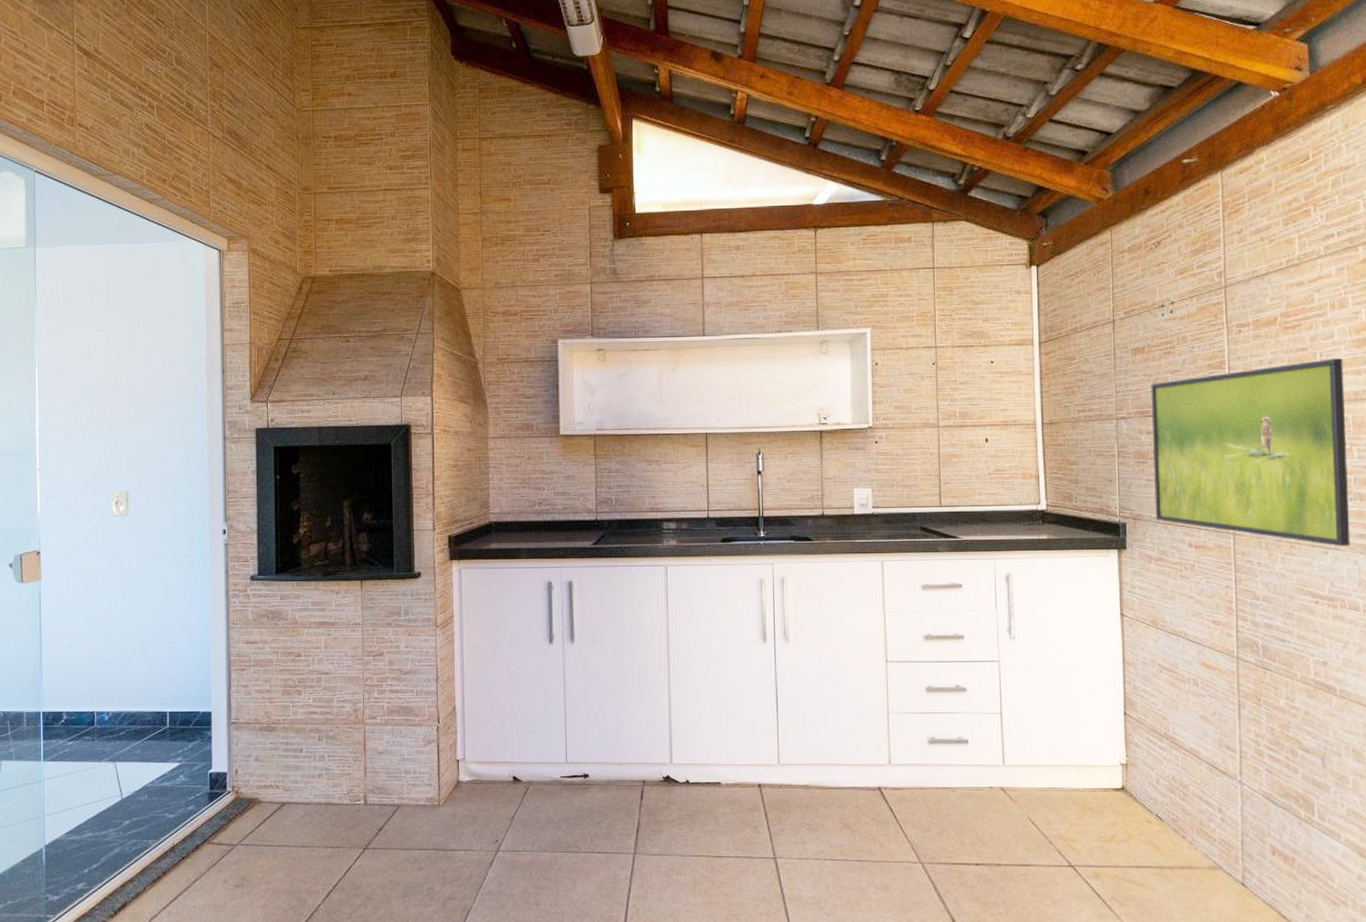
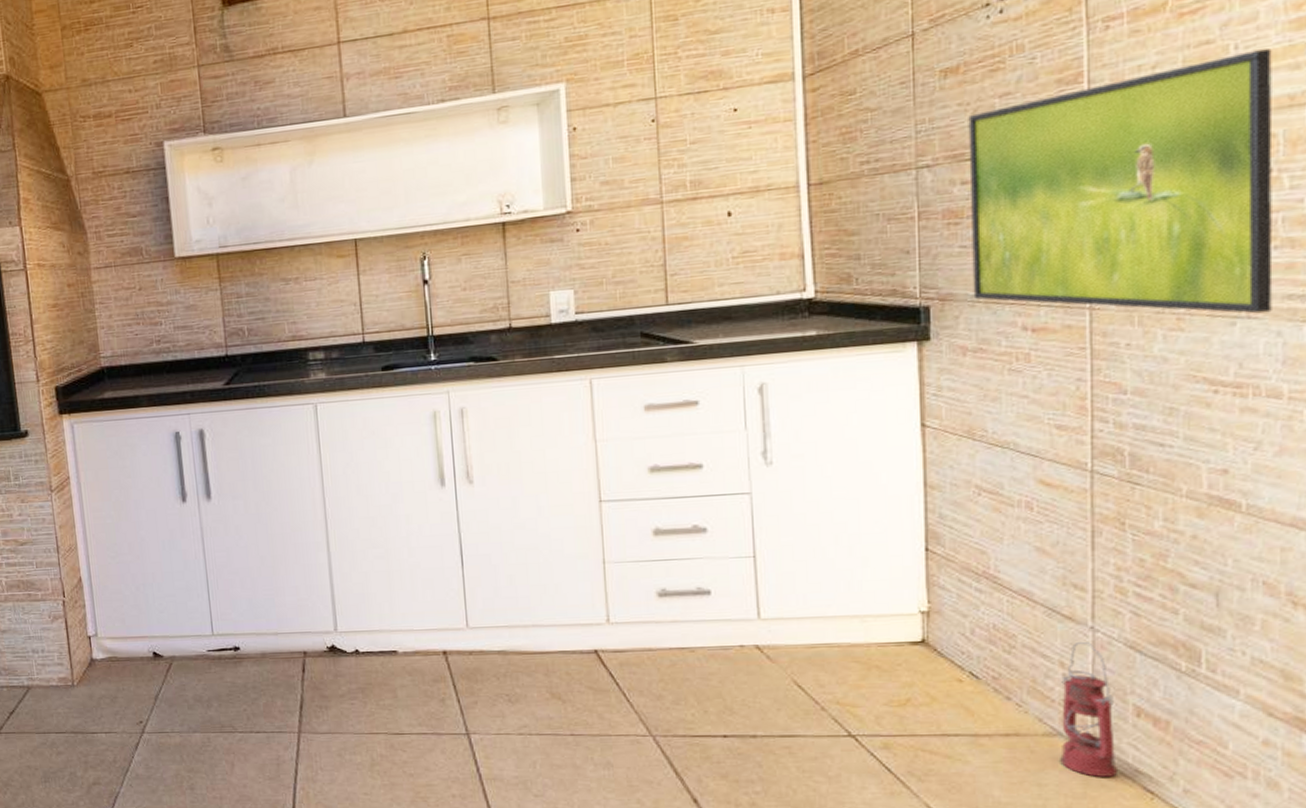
lantern: none [1220,792,1261,904] -> present [1060,641,1119,777]

